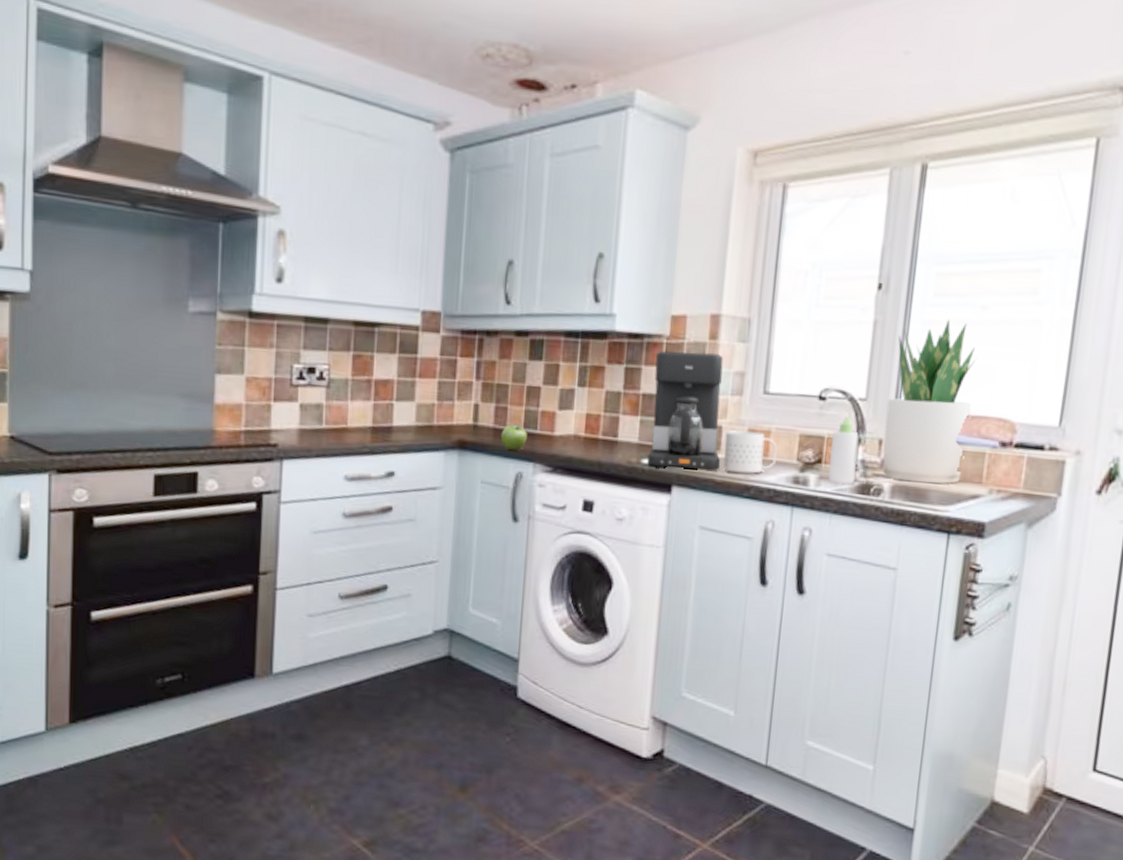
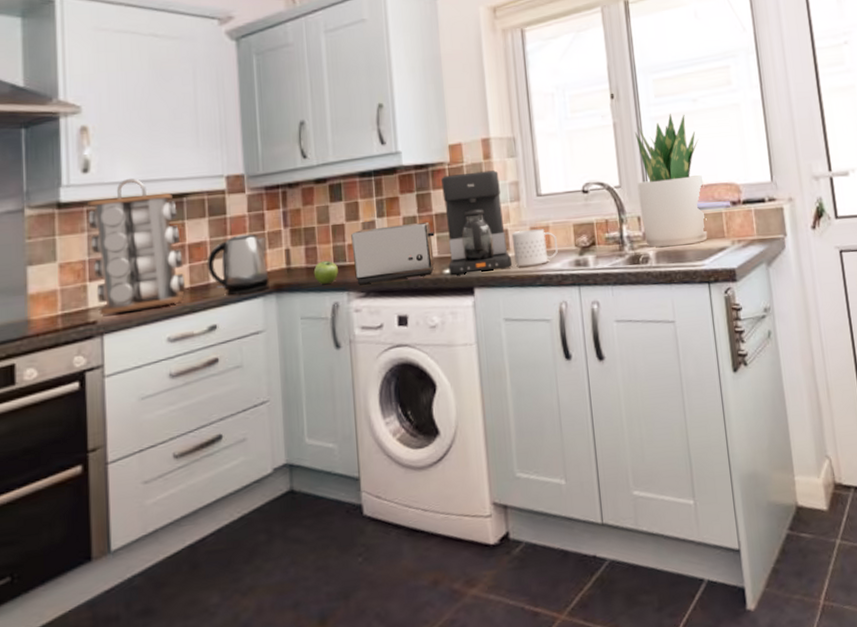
spice rack: none [278,296,369,443] -> present [87,178,186,314]
kettle: none [391,378,456,447] -> present [206,234,270,297]
toaster: none [544,397,639,462] -> present [351,221,435,285]
bottle: present [827,412,859,485] -> none [599,199,625,260]

